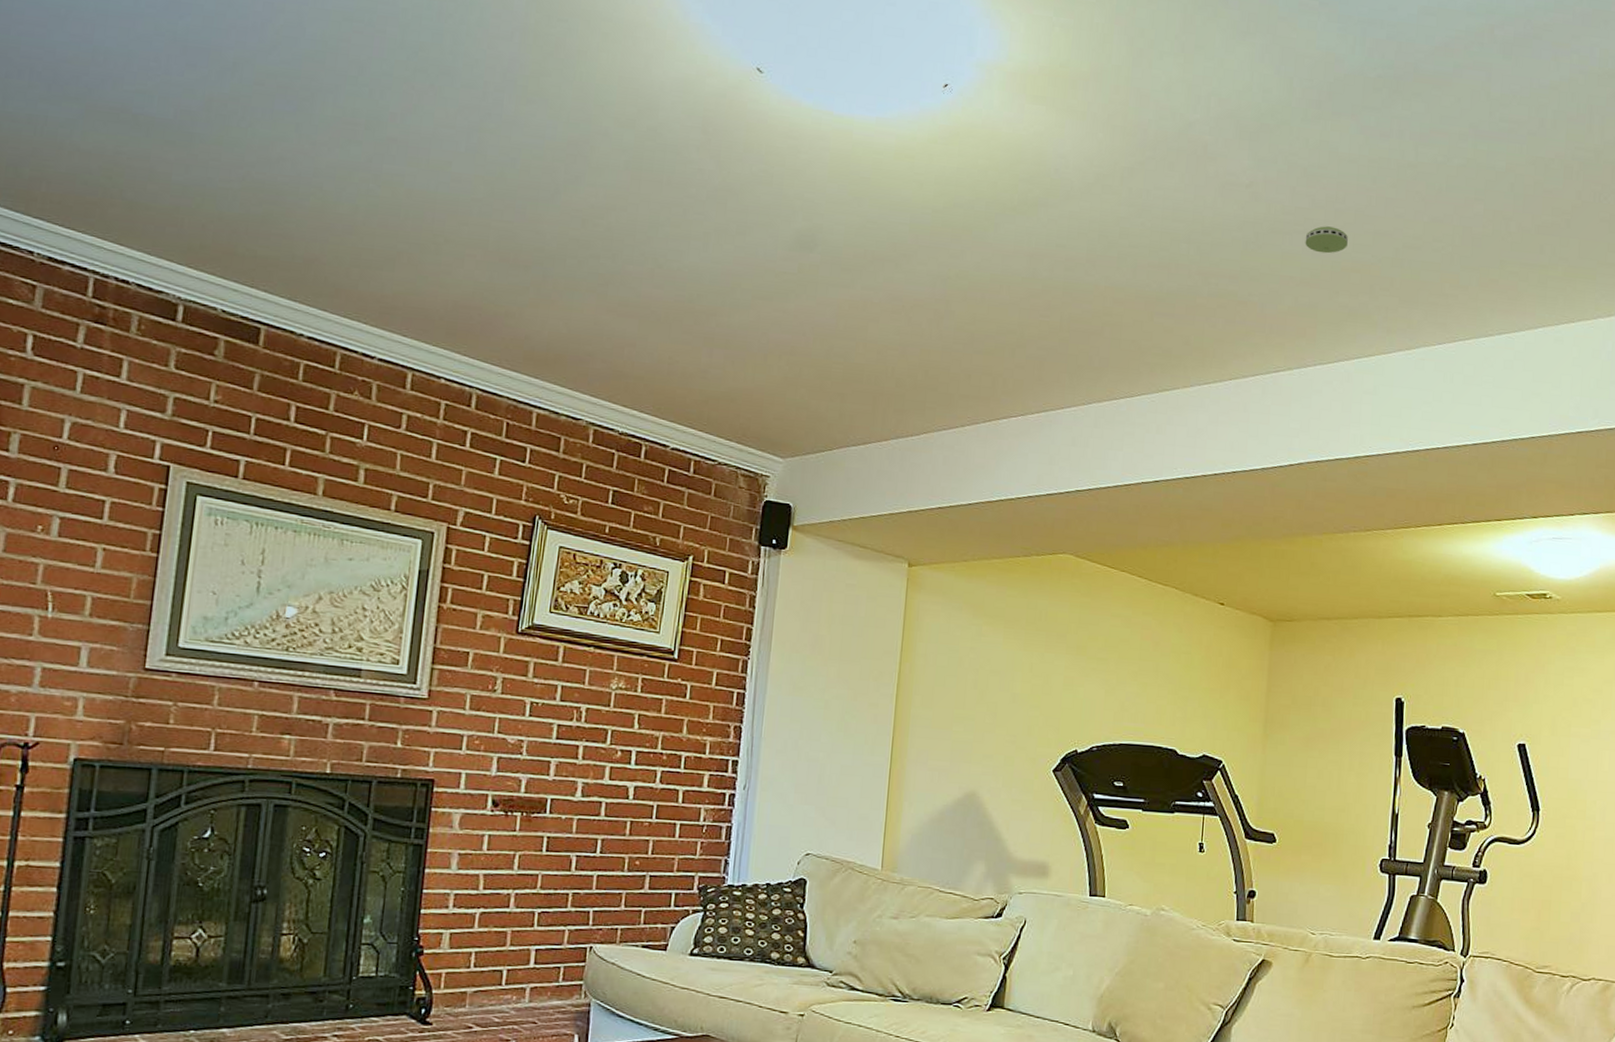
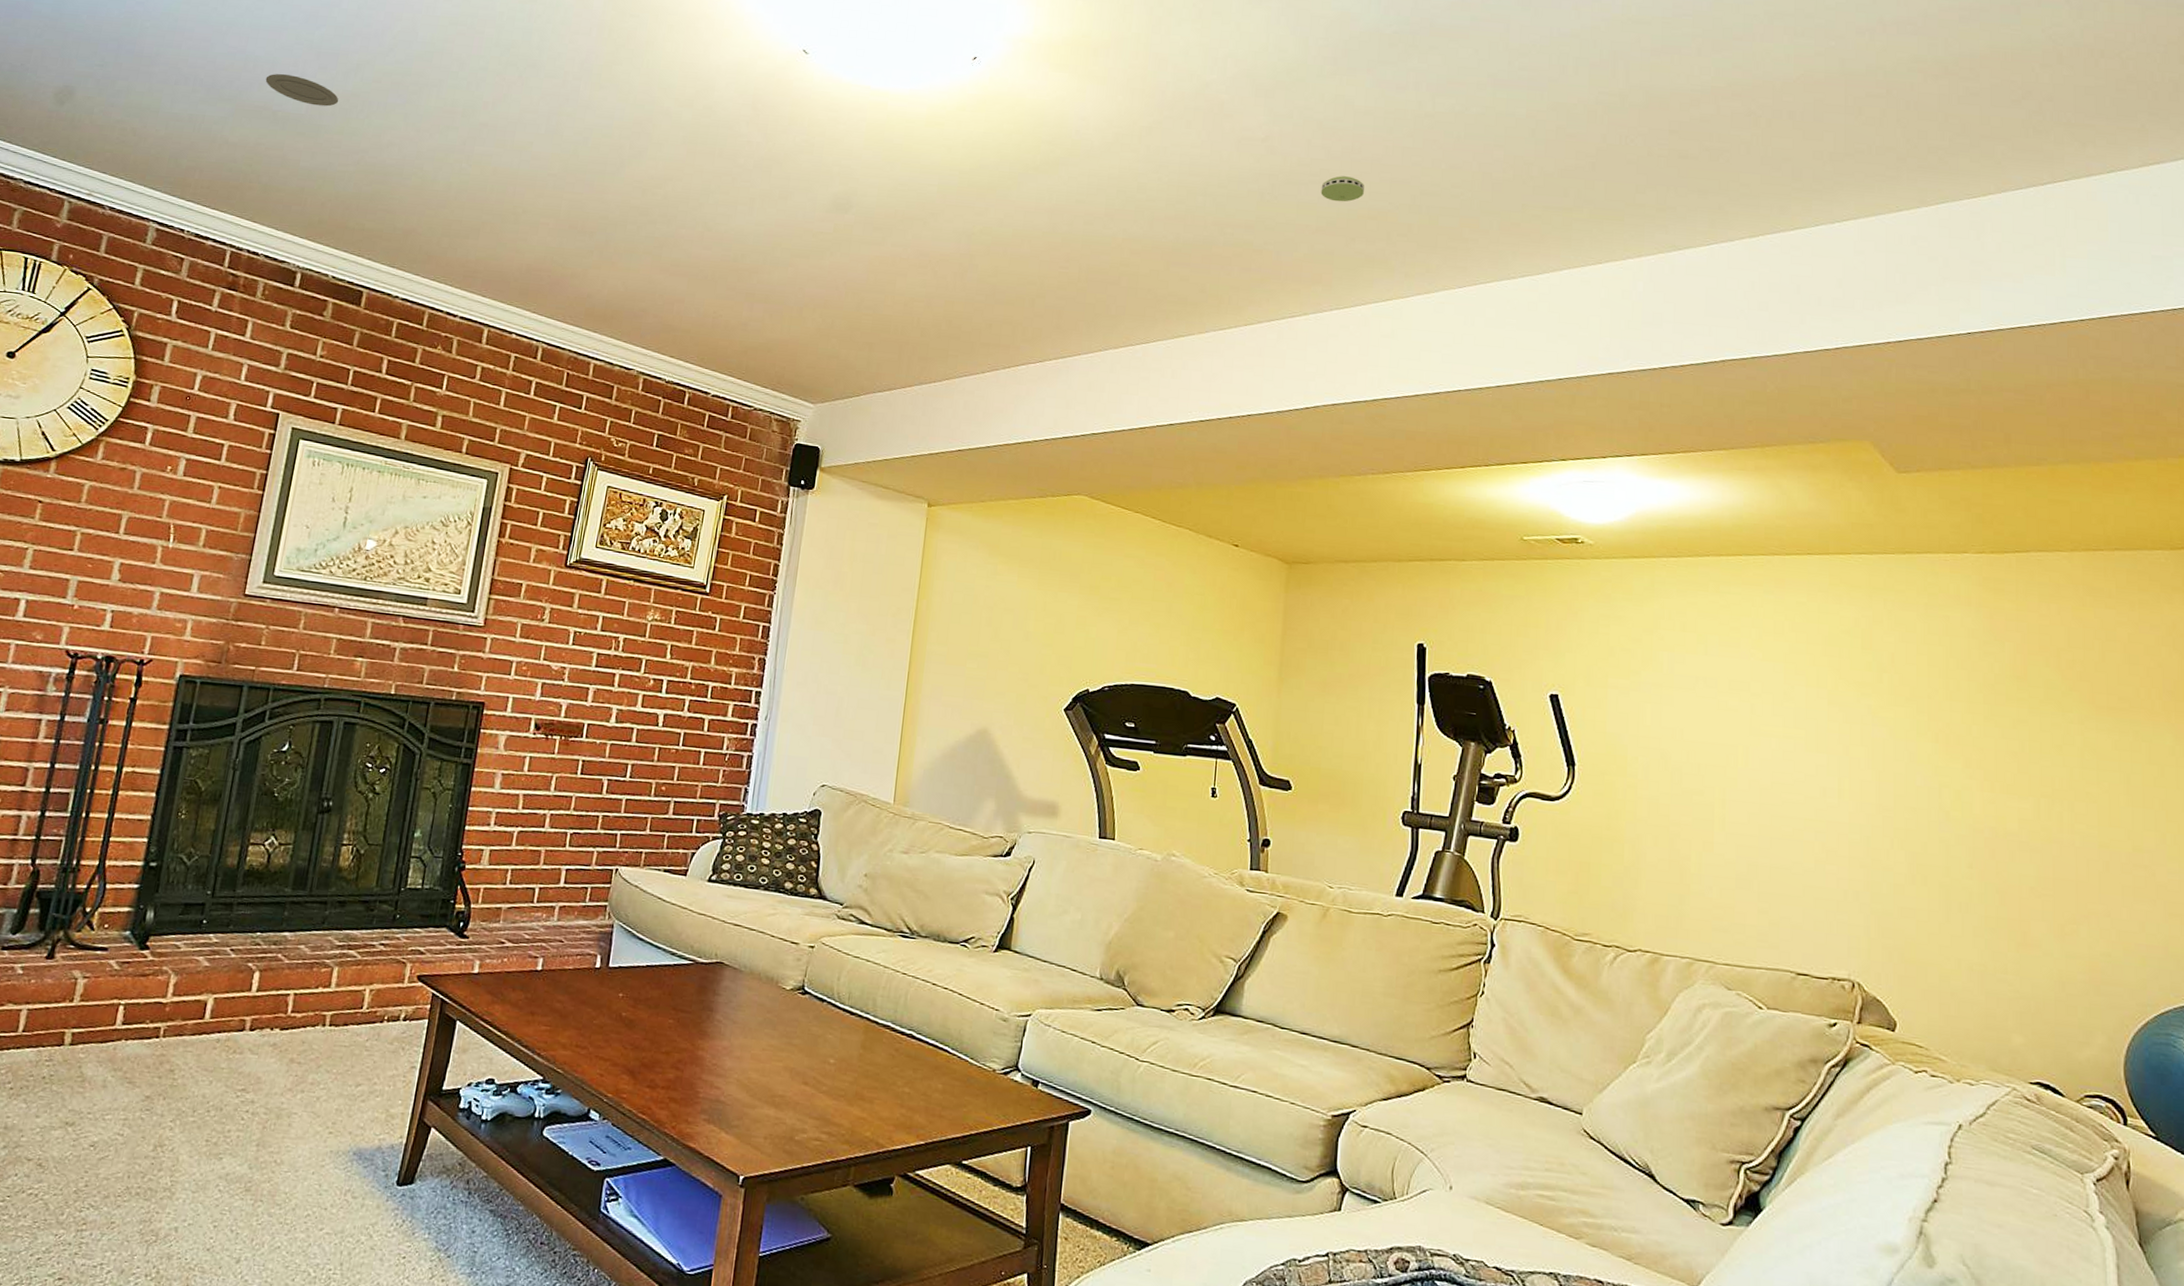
recessed light: none [120,69,214,112] -> present [265,74,339,107]

